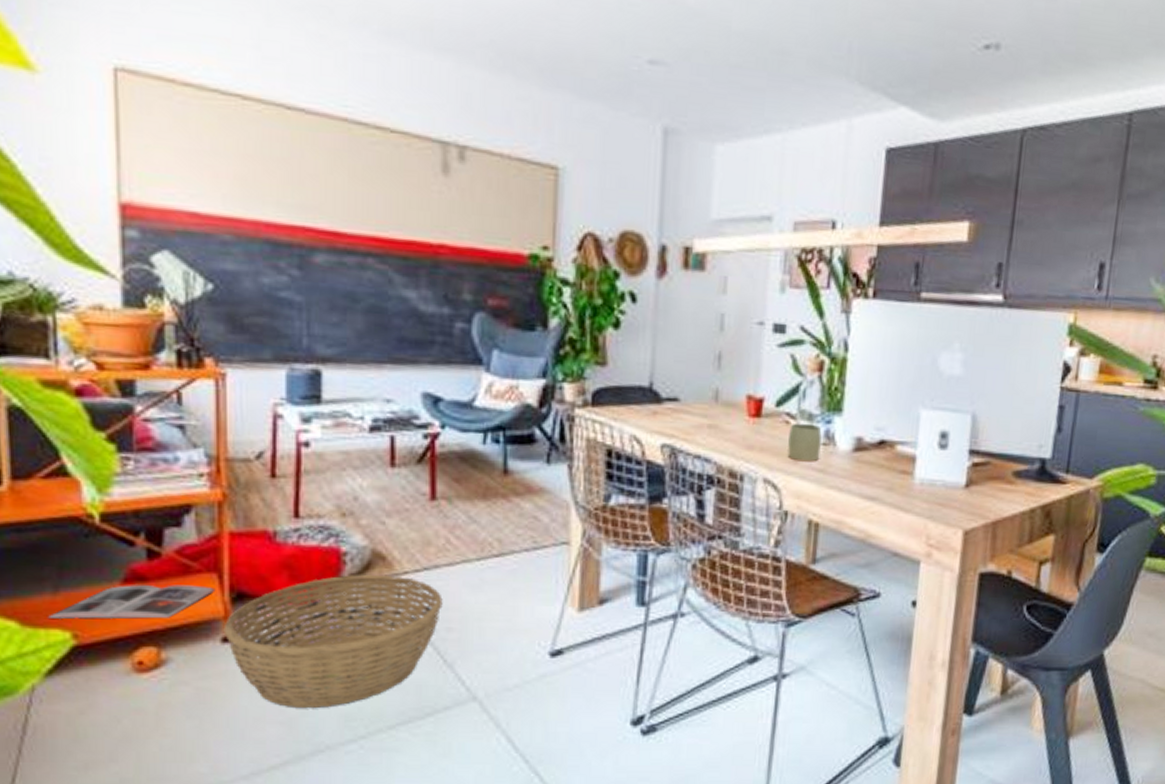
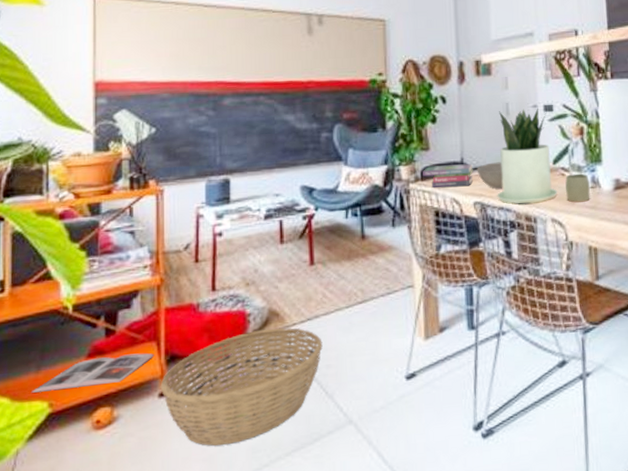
books: none [594,388,665,422] -> present [423,164,473,188]
bowl: none [670,393,706,431] -> present [476,162,503,189]
planter: none [694,324,777,456] -> present [497,108,557,204]

